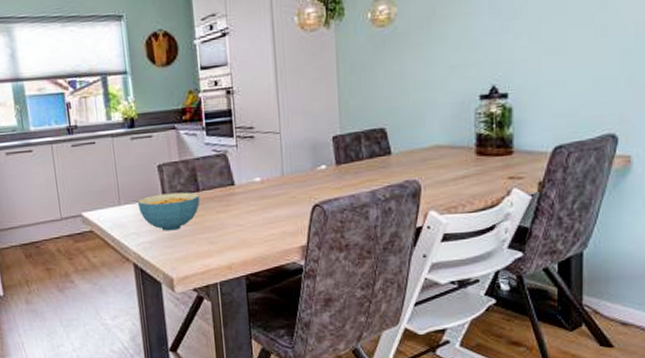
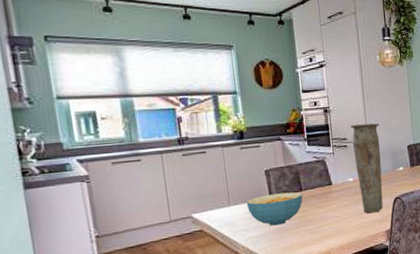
vase: none [259,107,298,223] -> present [350,123,383,214]

